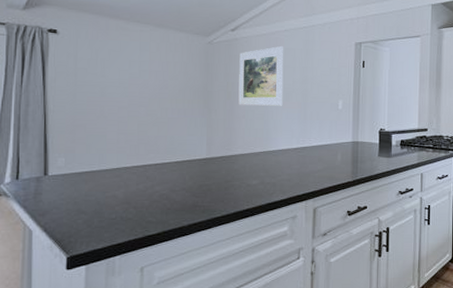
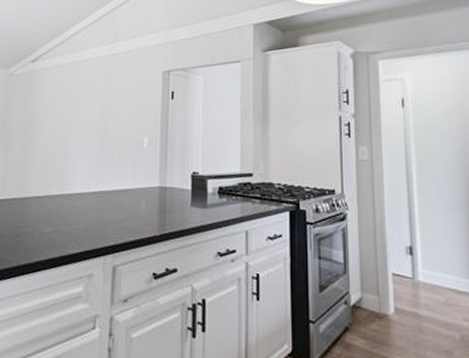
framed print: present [238,46,284,106] -> none [35,77,84,143]

